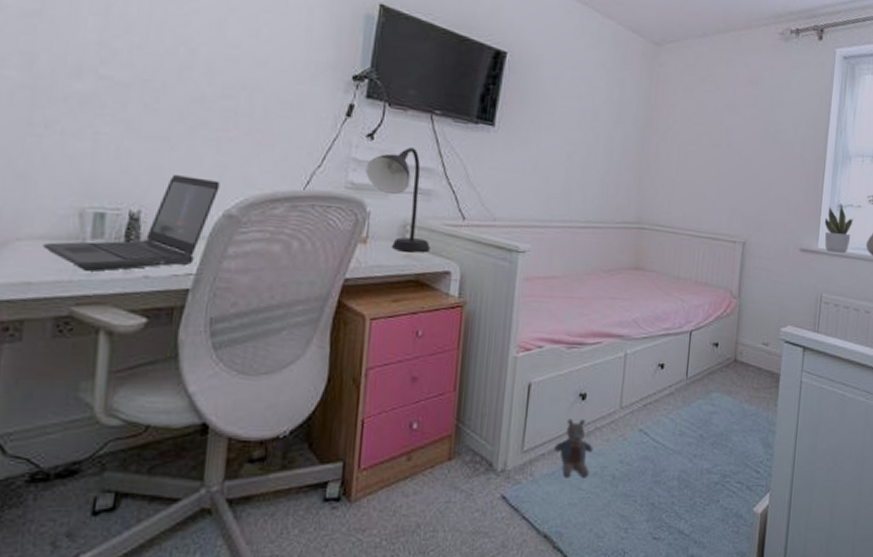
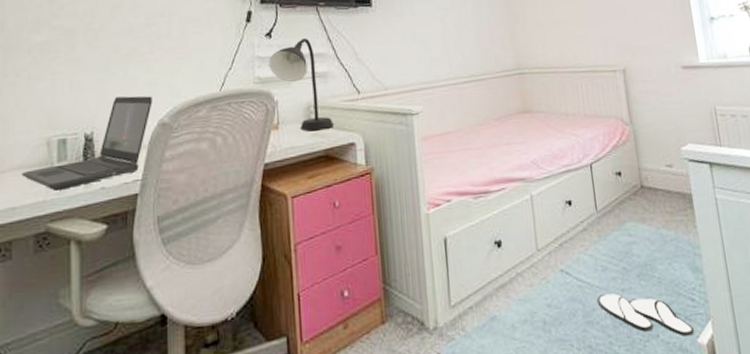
stuffed animal: present [554,418,594,478] -> none [480,266,520,329]
slippers: none [669,458,753,504] -> present [597,293,695,337]
potted plant: present [824,204,853,253] -> none [699,16,731,65]

